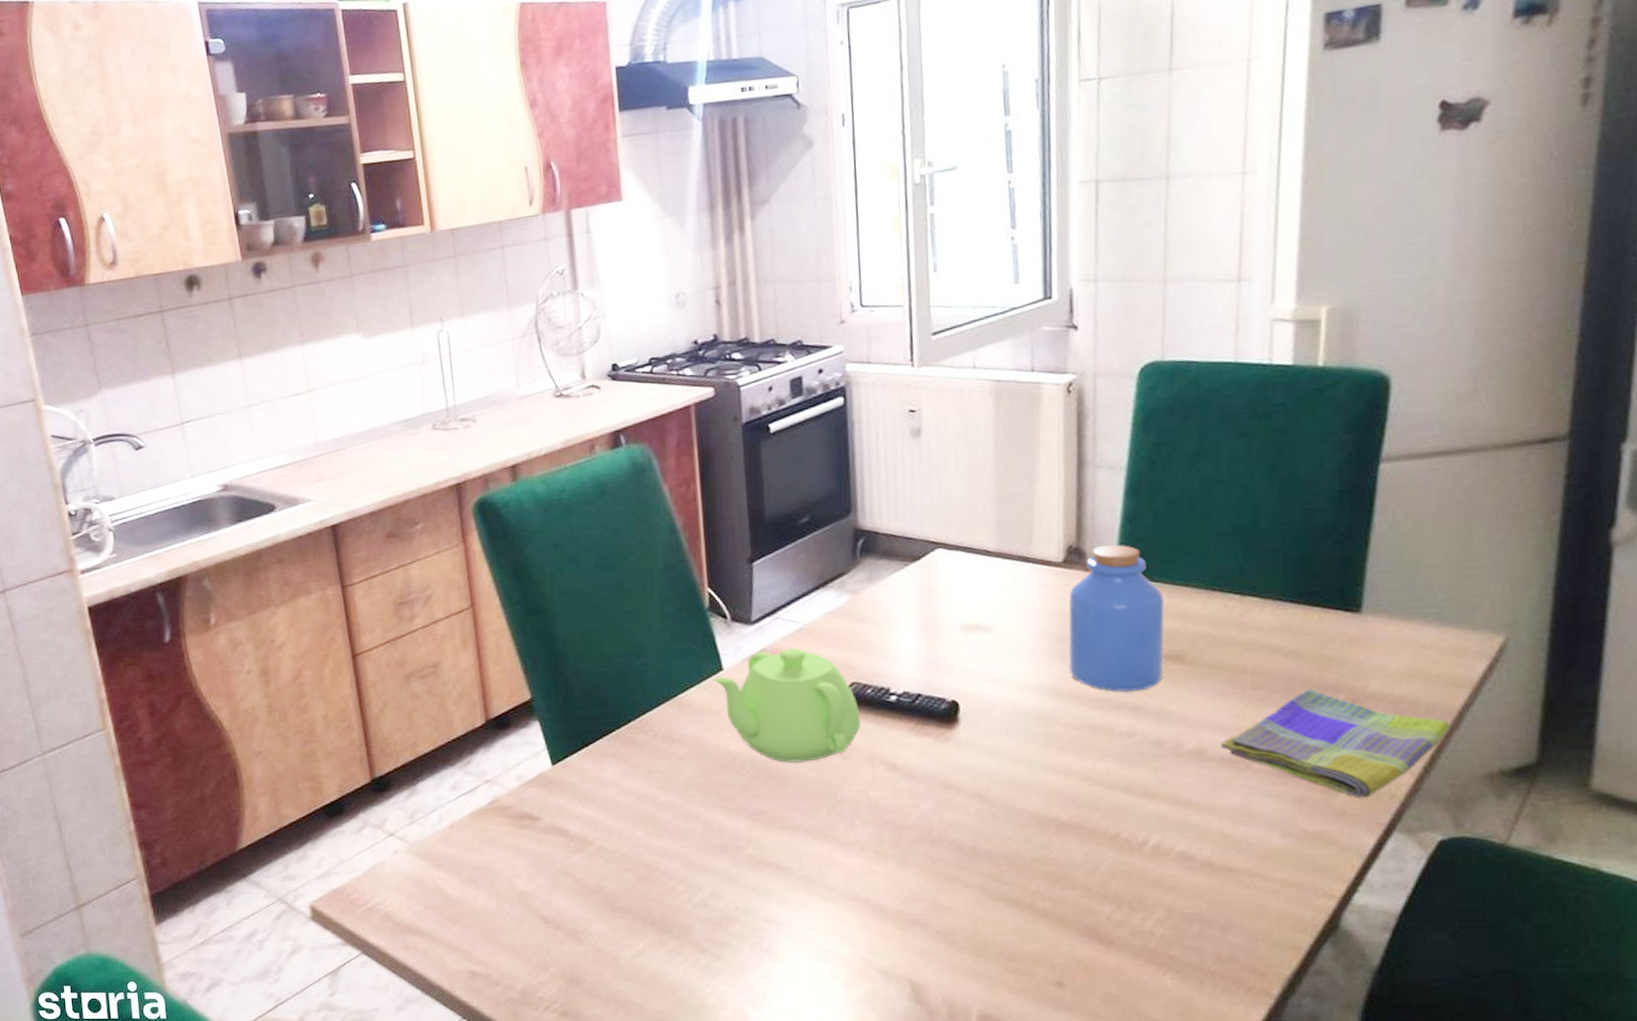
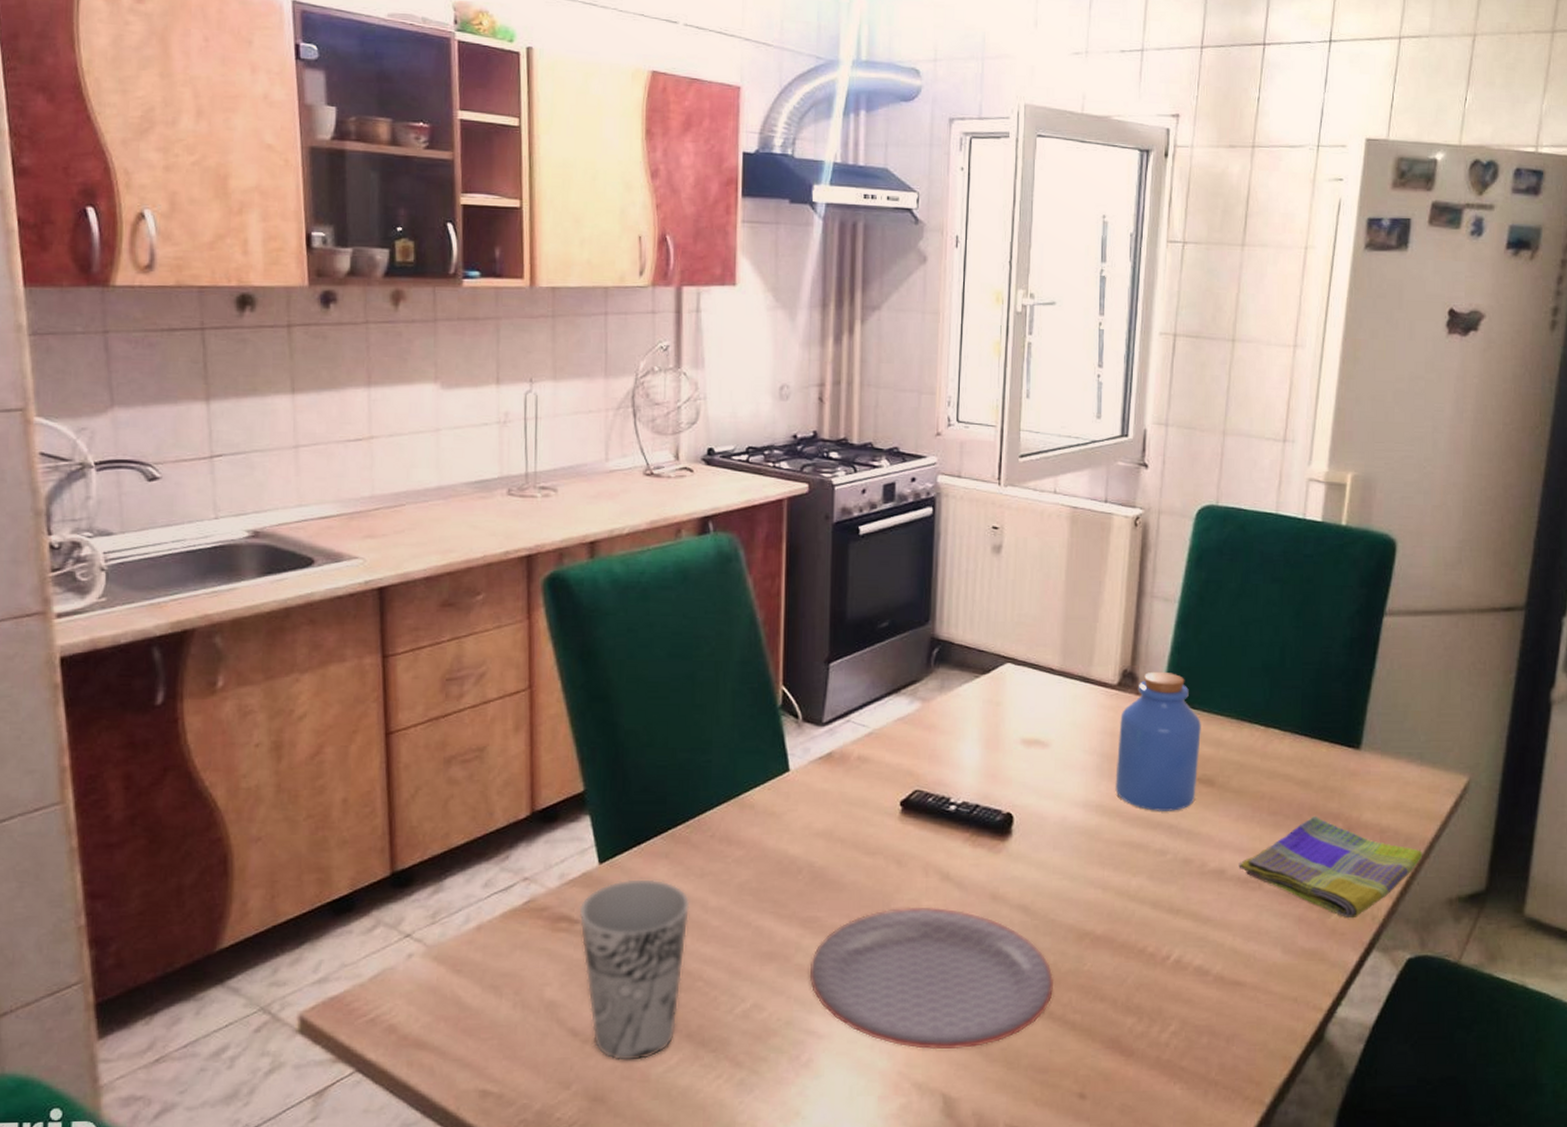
cup: none [538,777,641,947] -> present [579,878,690,1062]
teapot: present [713,648,861,763] -> none [778,753,920,869]
plate: none [762,797,1019,938] -> present [809,907,1054,1050]

